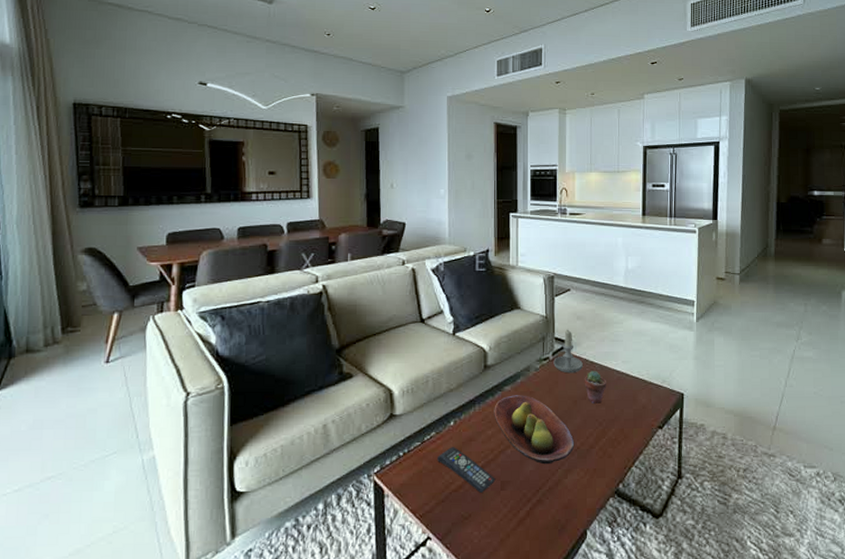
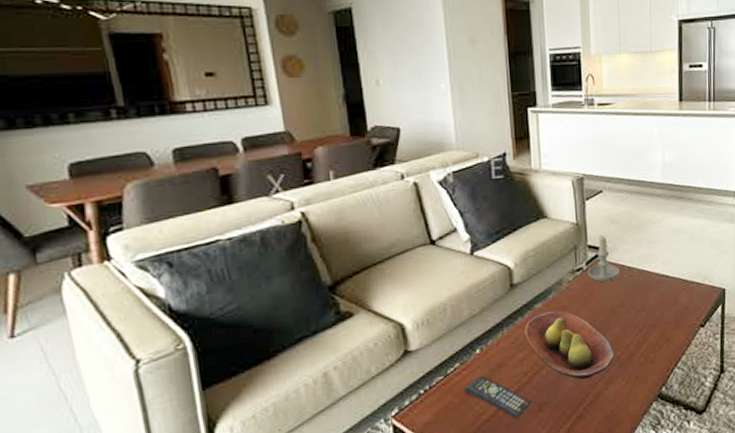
potted succulent: present [584,371,606,404] -> none [622,276,646,311]

